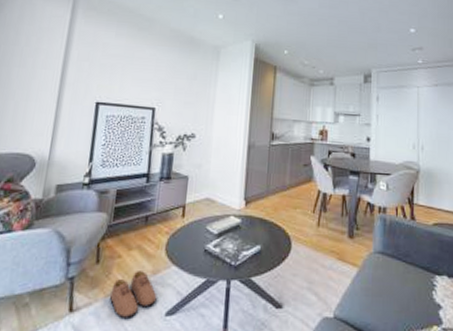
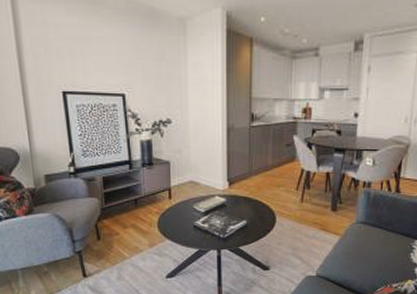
shoe: present [110,271,157,318] -> none [115,245,157,281]

